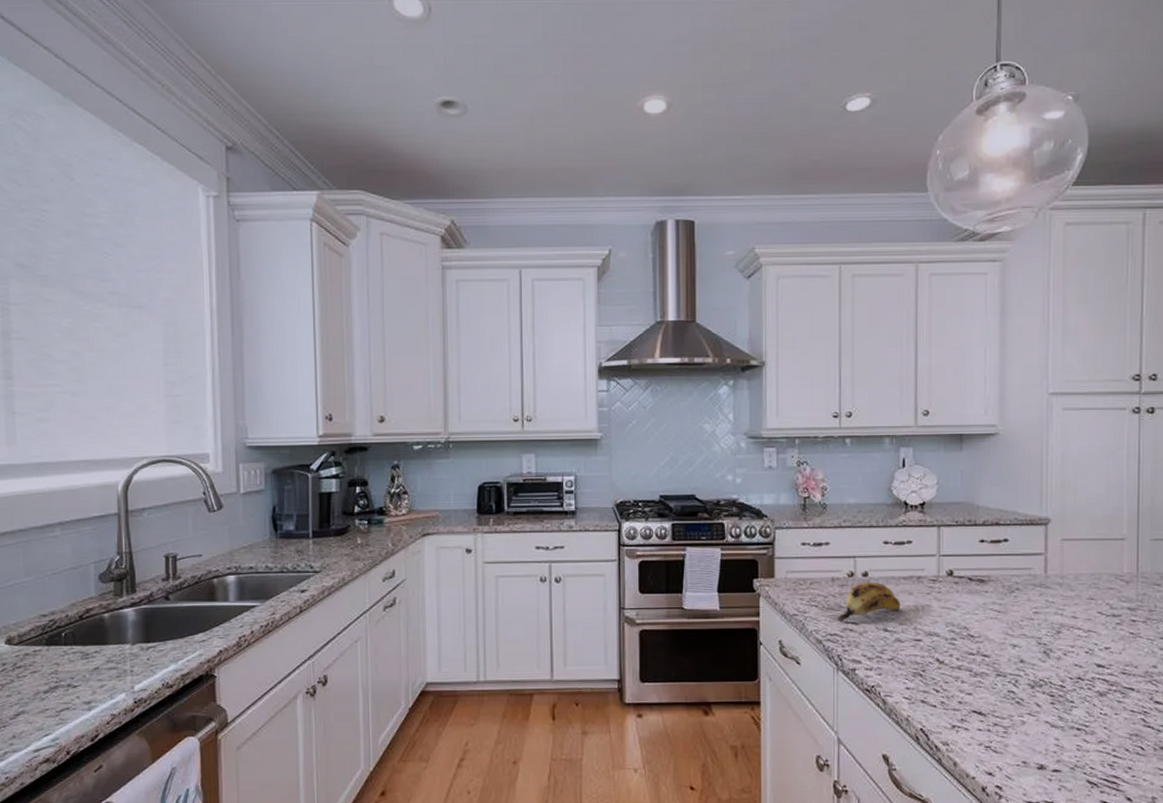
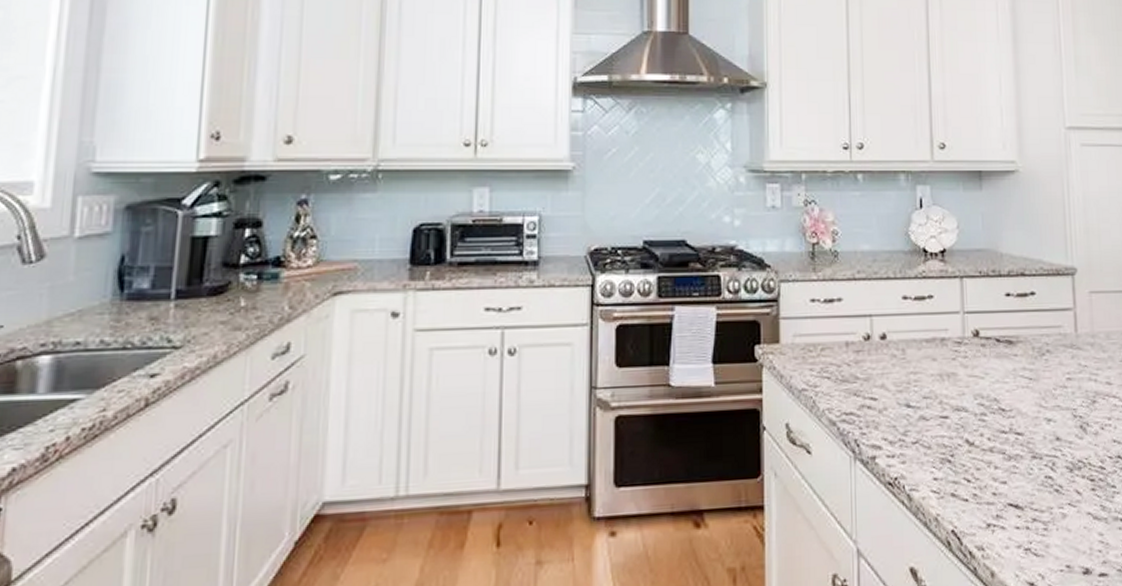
banana: present [837,582,900,622] -> none [852,346,924,397]

